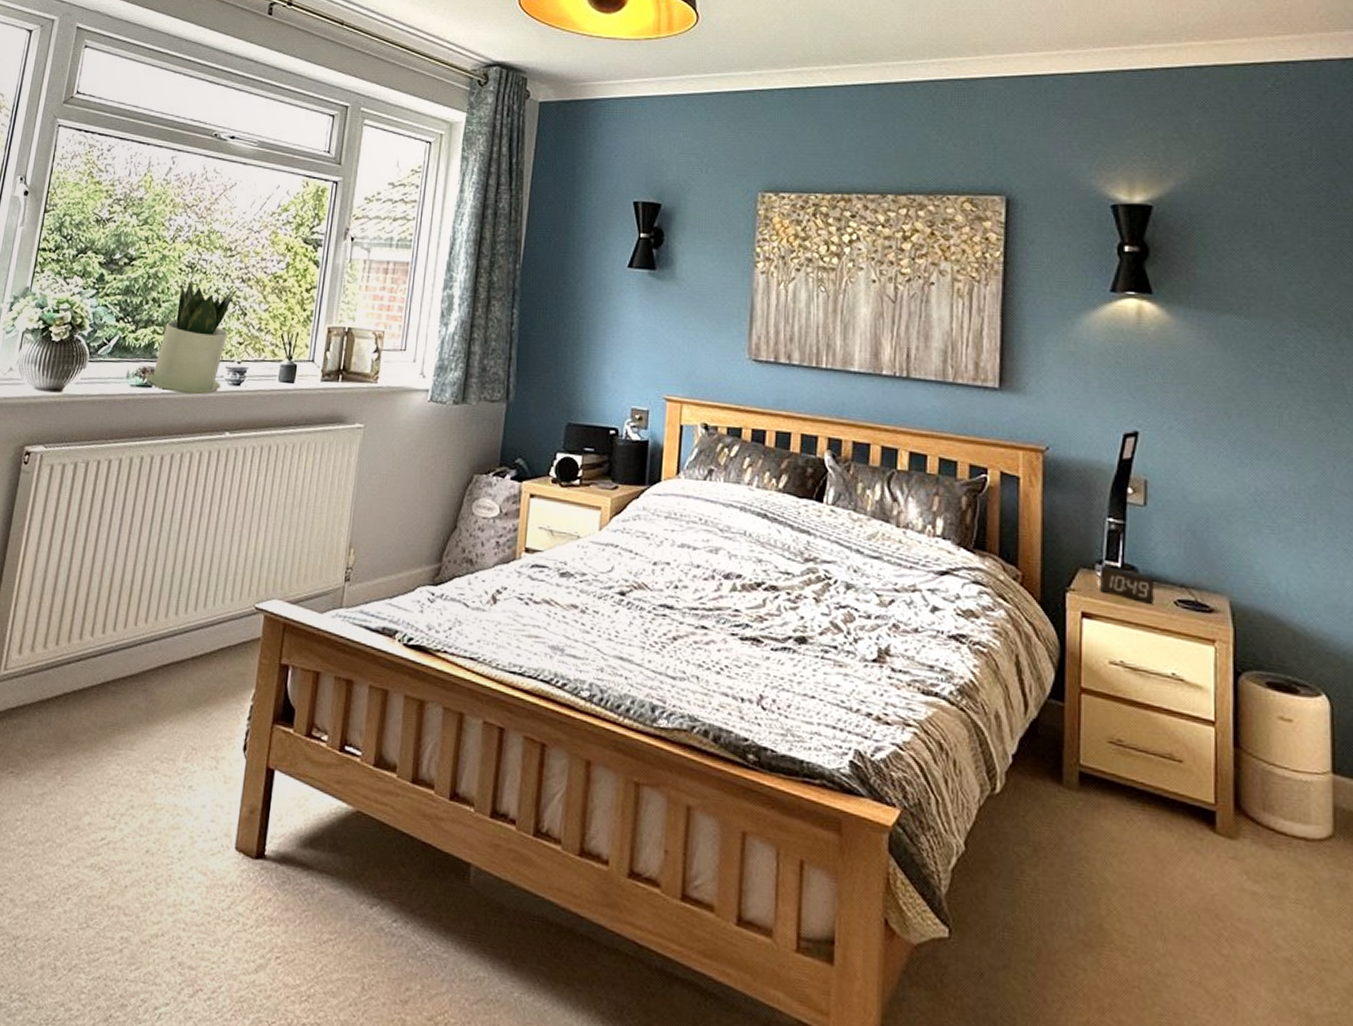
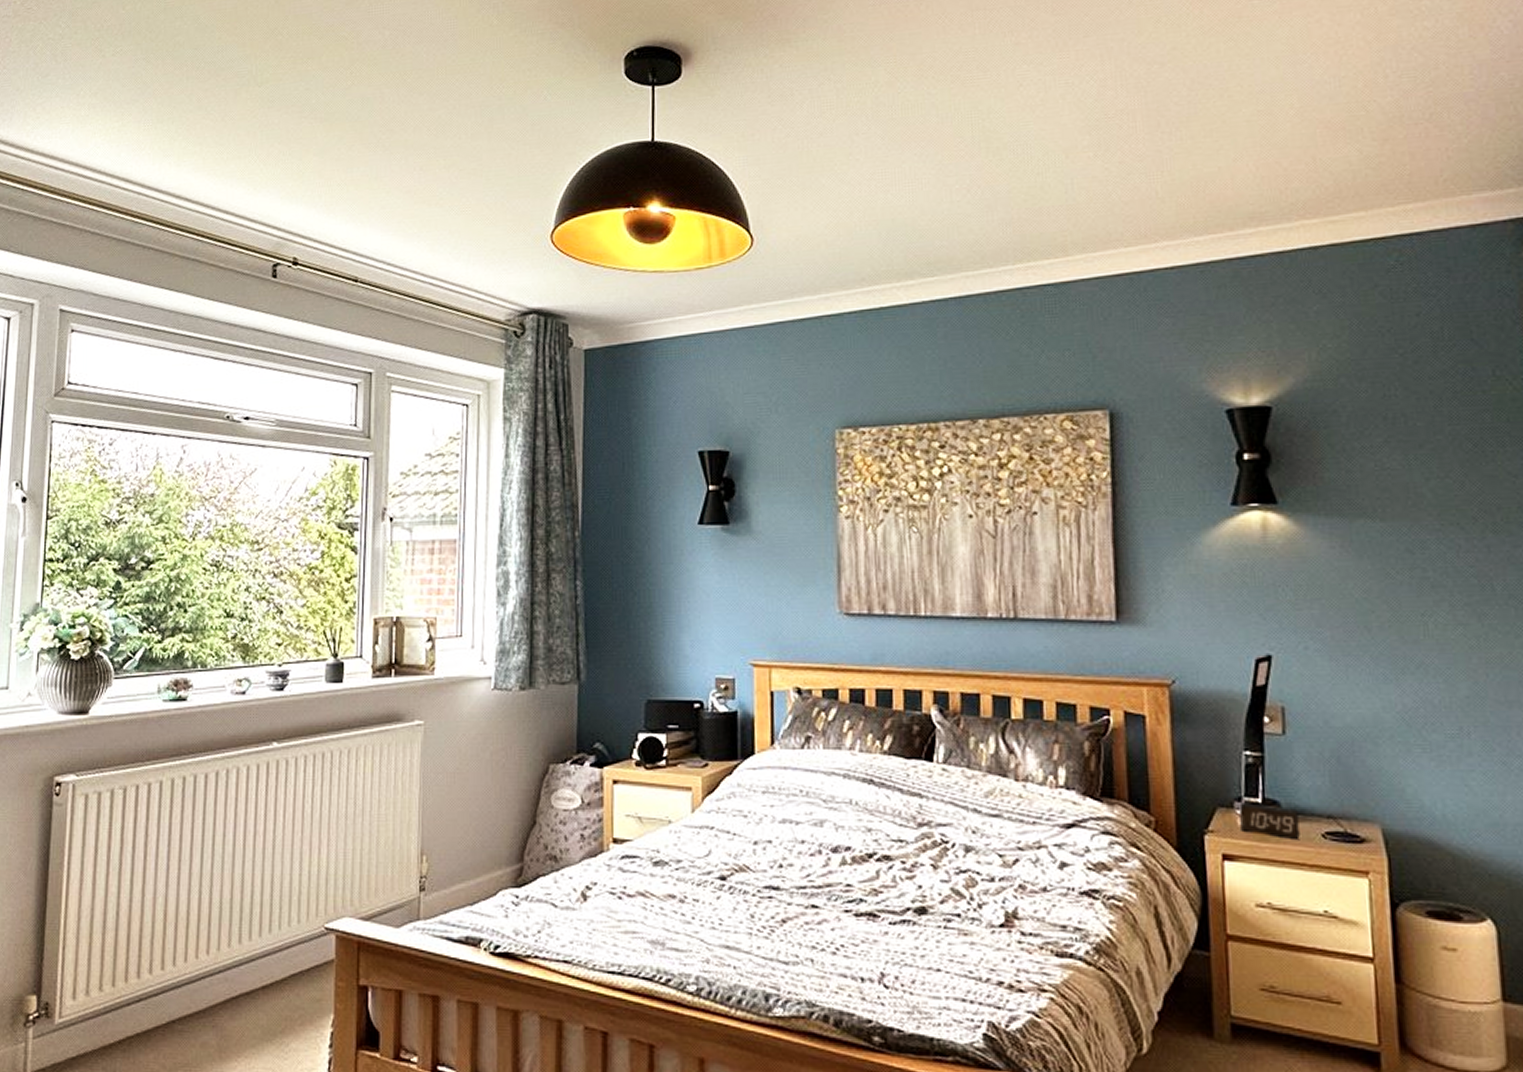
planter: present [145,280,235,395] -> none [178,580,267,705]

